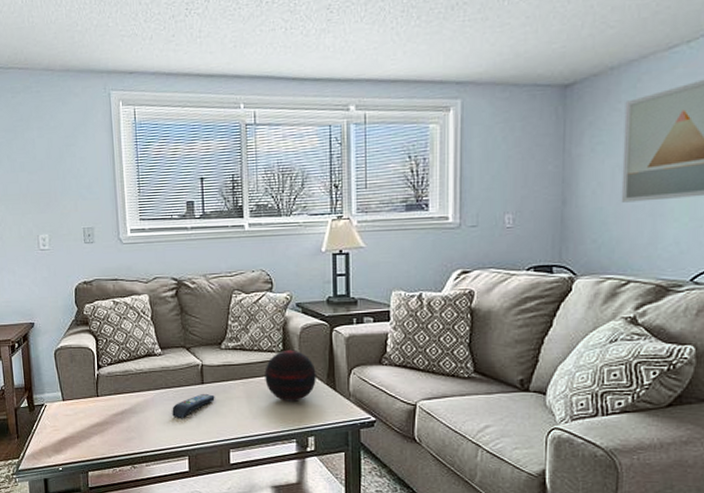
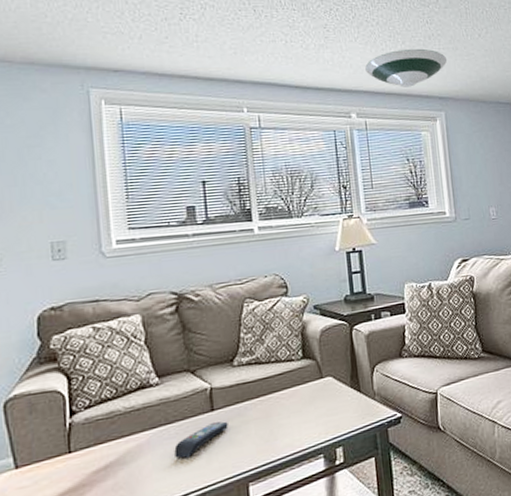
decorative orb: present [265,349,316,402] -> none [284,355,340,414]
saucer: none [370,22,471,73] -> present [365,48,447,88]

